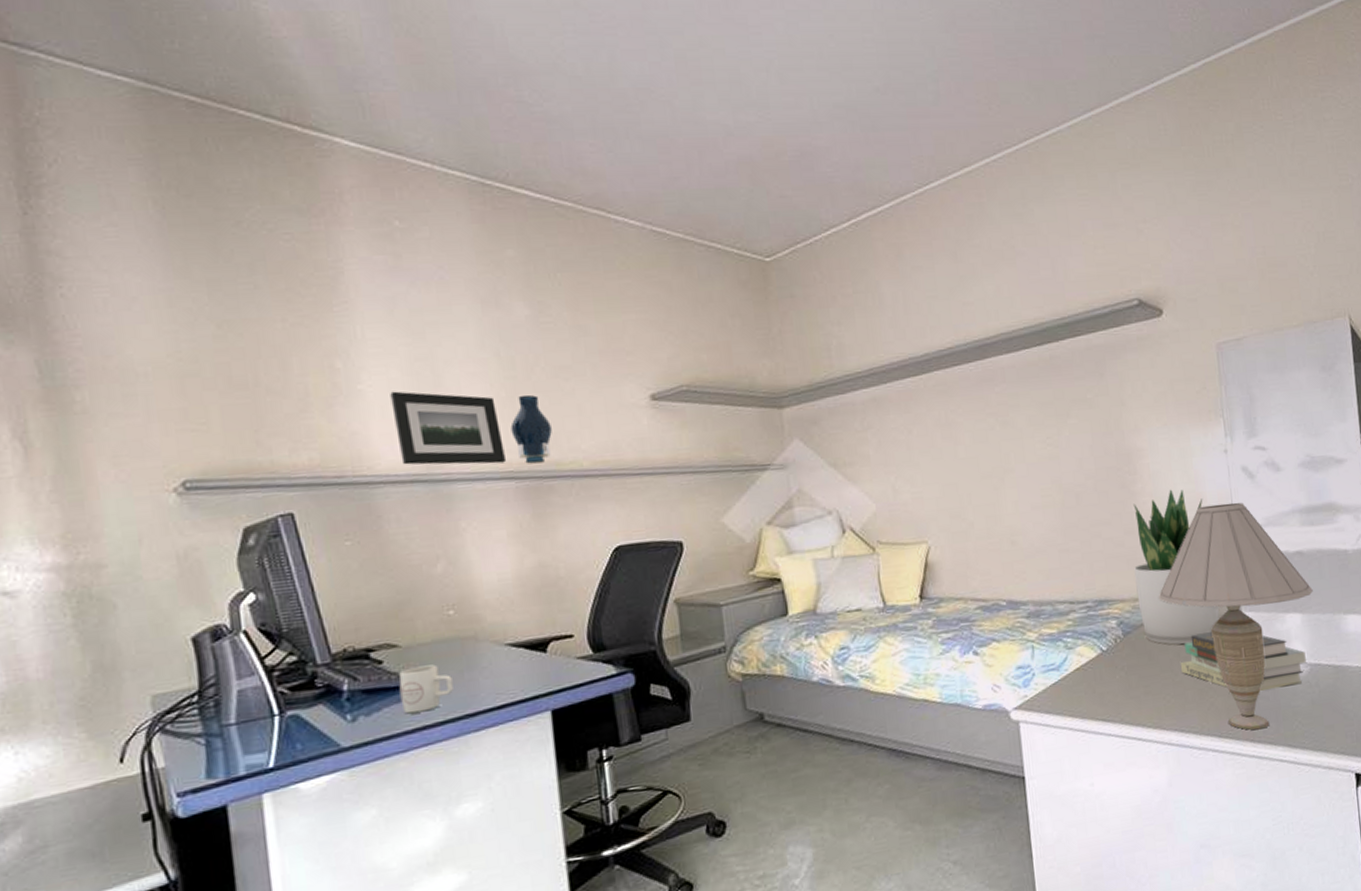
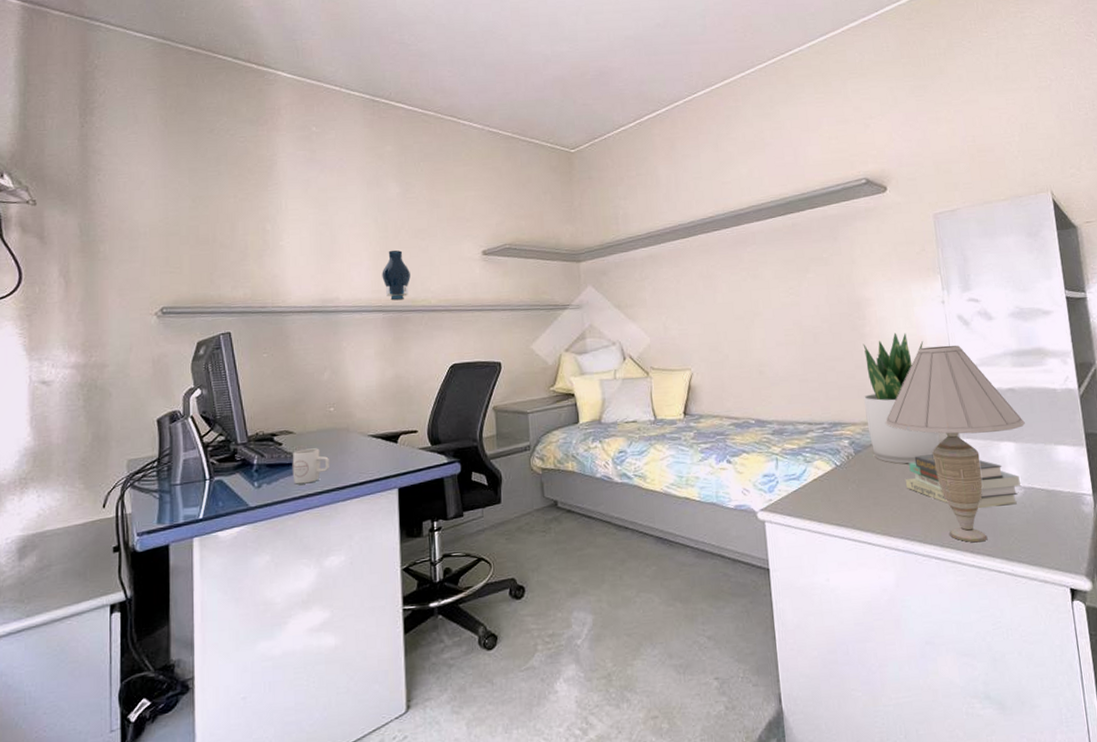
picture frame: present [390,391,506,465] -> none [301,246,377,300]

